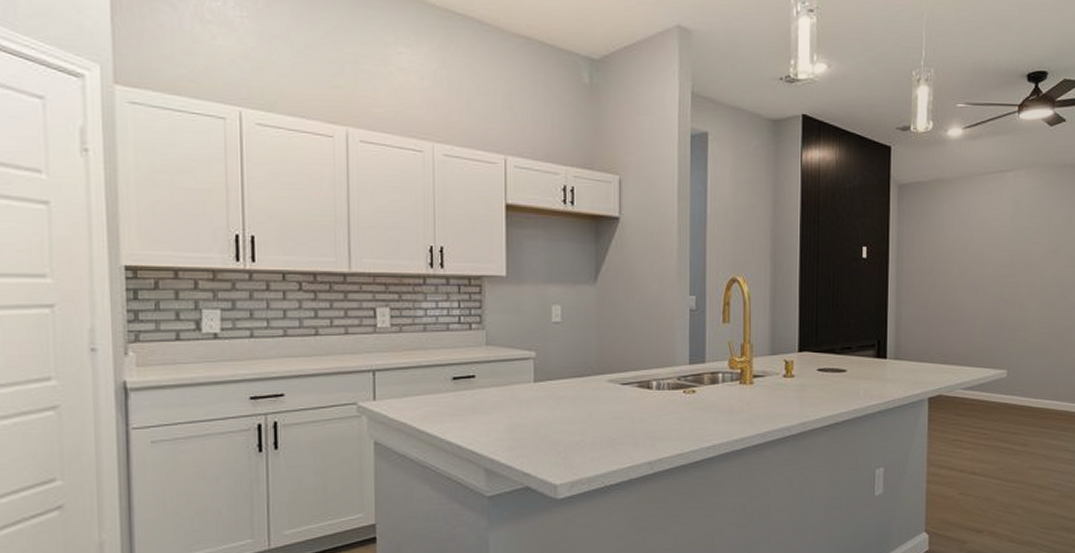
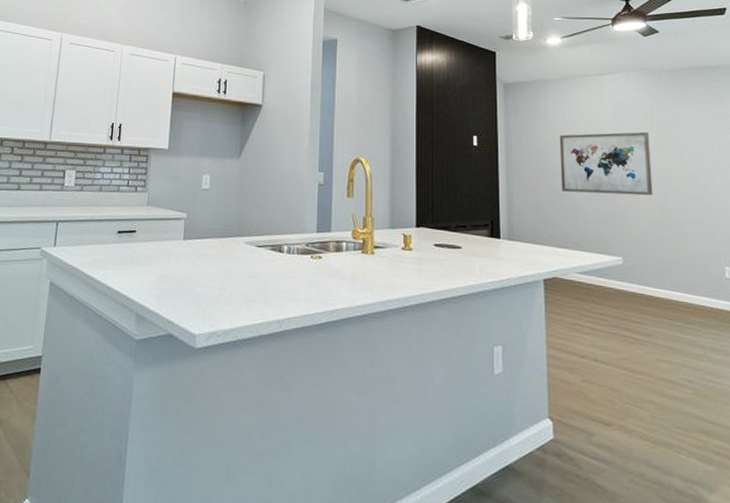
wall art: none [952,235,1045,305] -> present [559,131,653,196]

